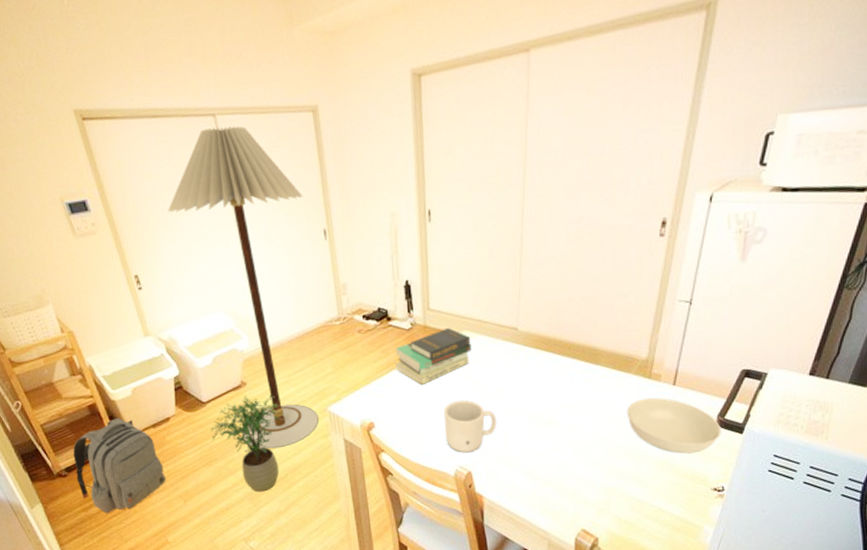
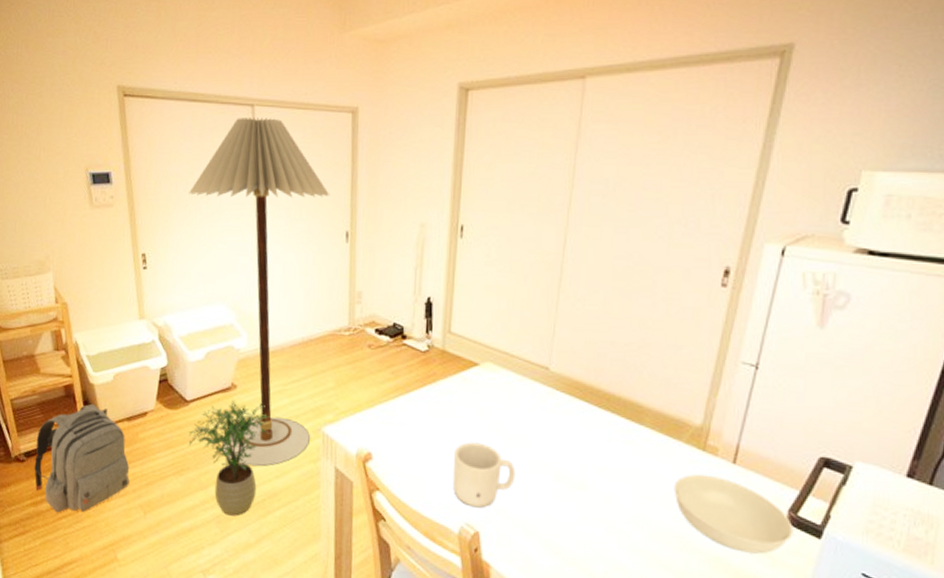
books: present [394,327,472,385] -> none [404,355,494,417]

